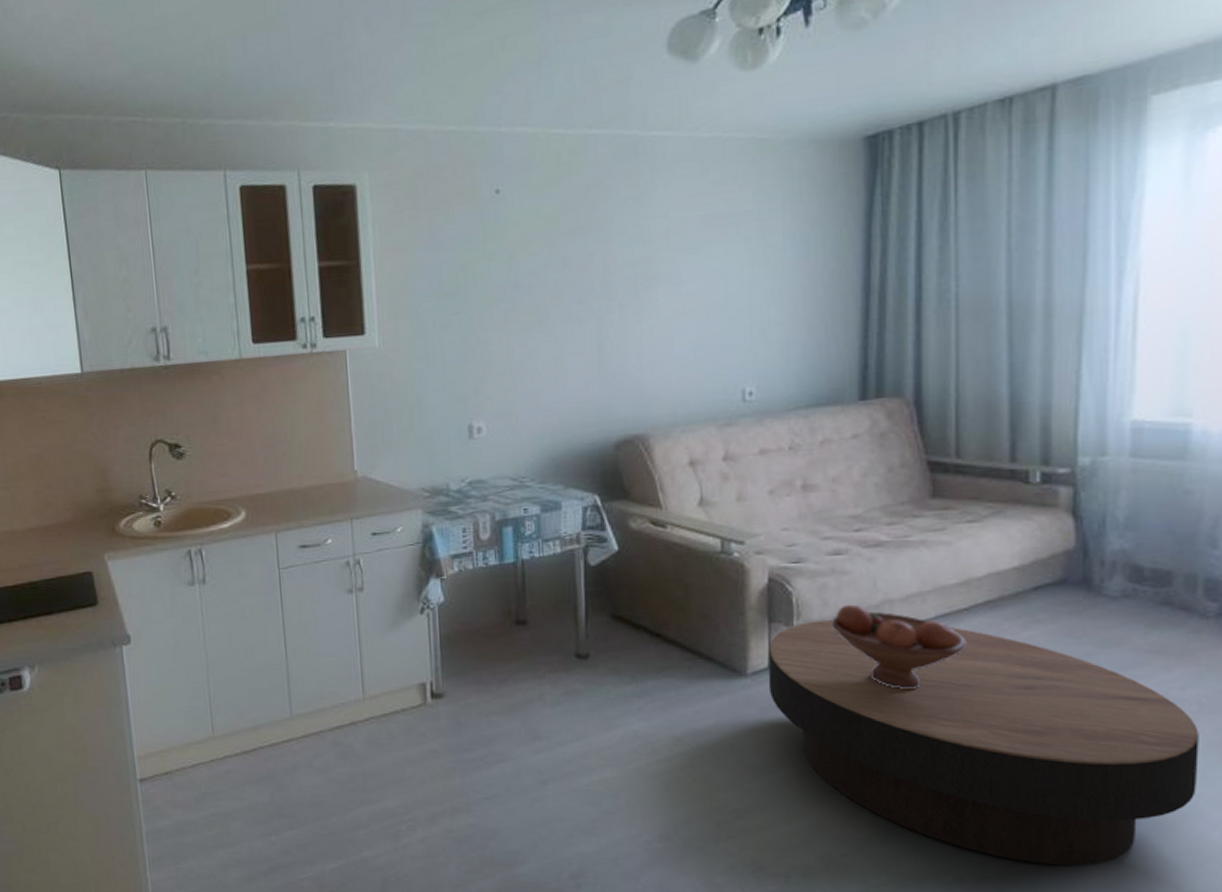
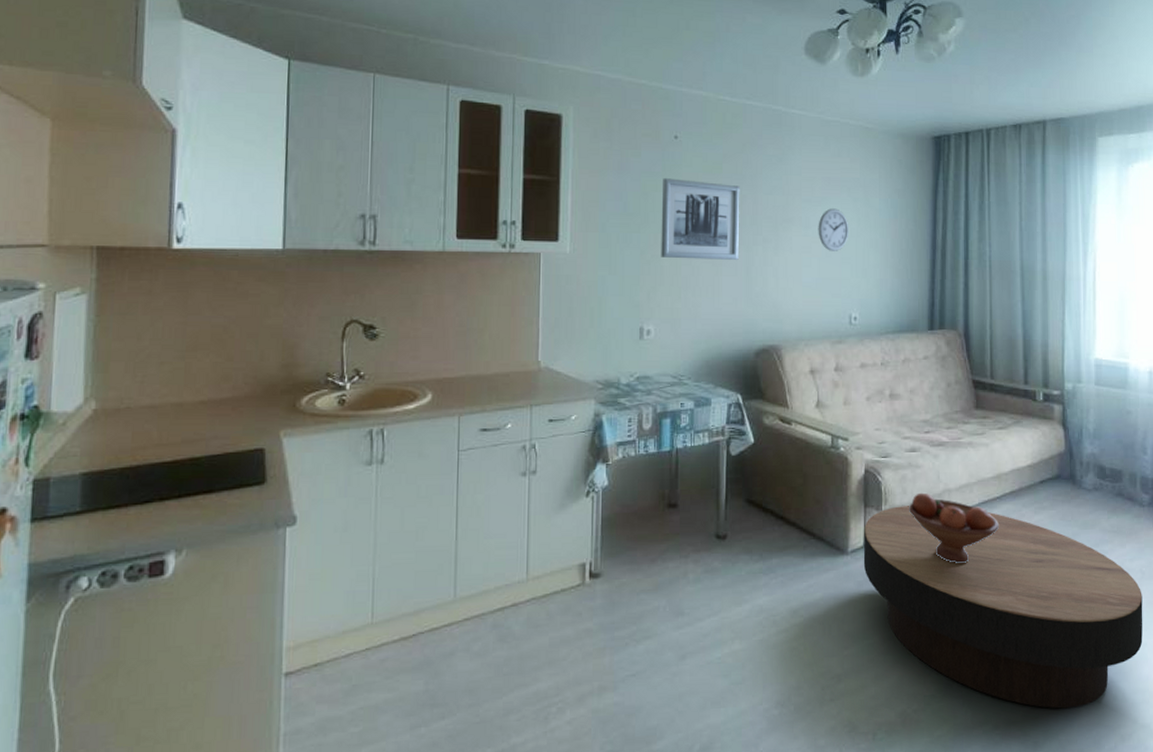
wall art: none [484,241,588,341] -> present [661,178,740,260]
wall clock: none [694,254,739,311] -> present [818,208,849,251]

